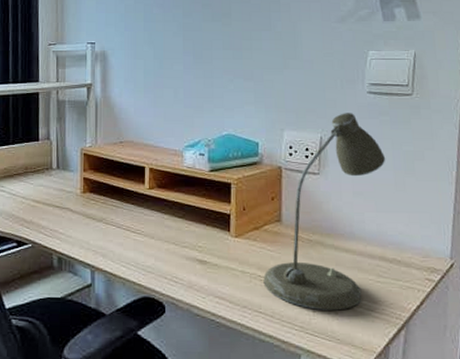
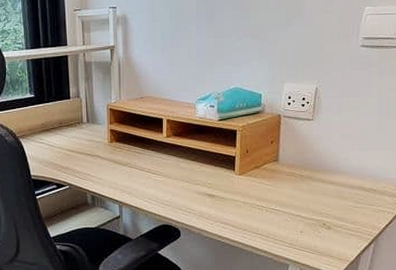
desk lamp: present [263,113,386,311] -> none [261,65,372,230]

